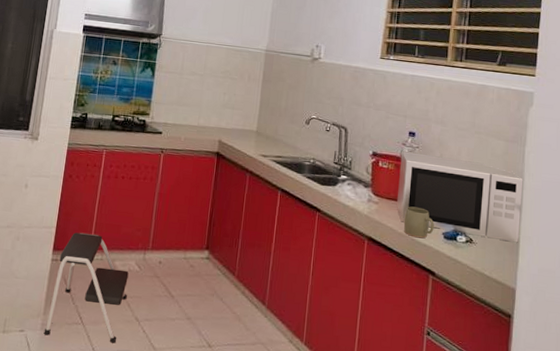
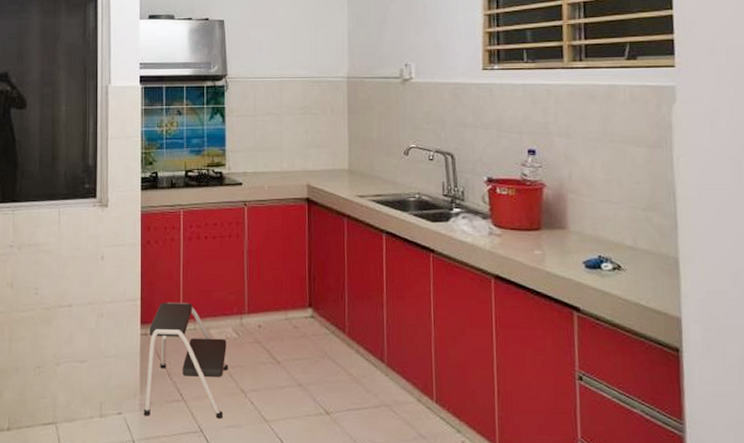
microwave: present [396,151,523,243] -> none [521,173,678,264]
mug: present [403,206,434,239] -> none [534,235,572,271]

